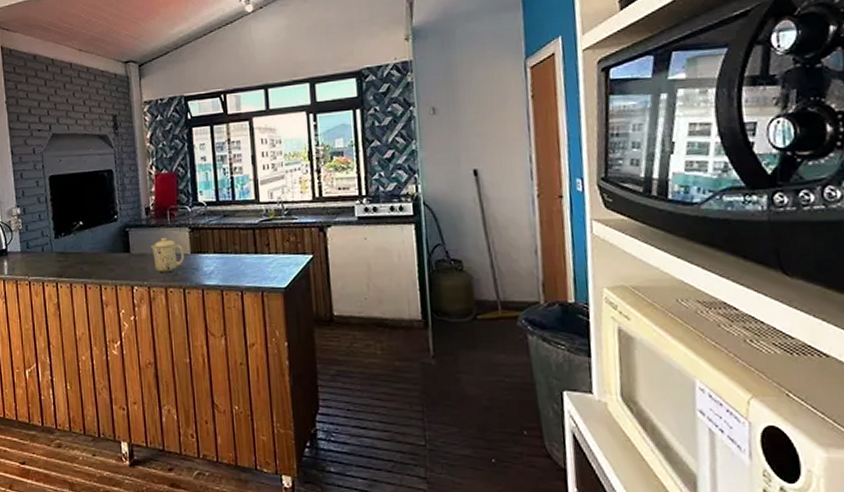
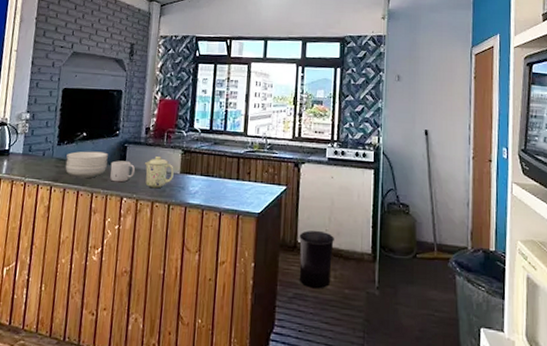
bowl: none [66,240,111,271] -> present [65,151,108,179]
mug: none [114,247,142,271] -> present [110,160,136,183]
waste bin: none [335,301,377,364] -> present [299,231,334,289]

